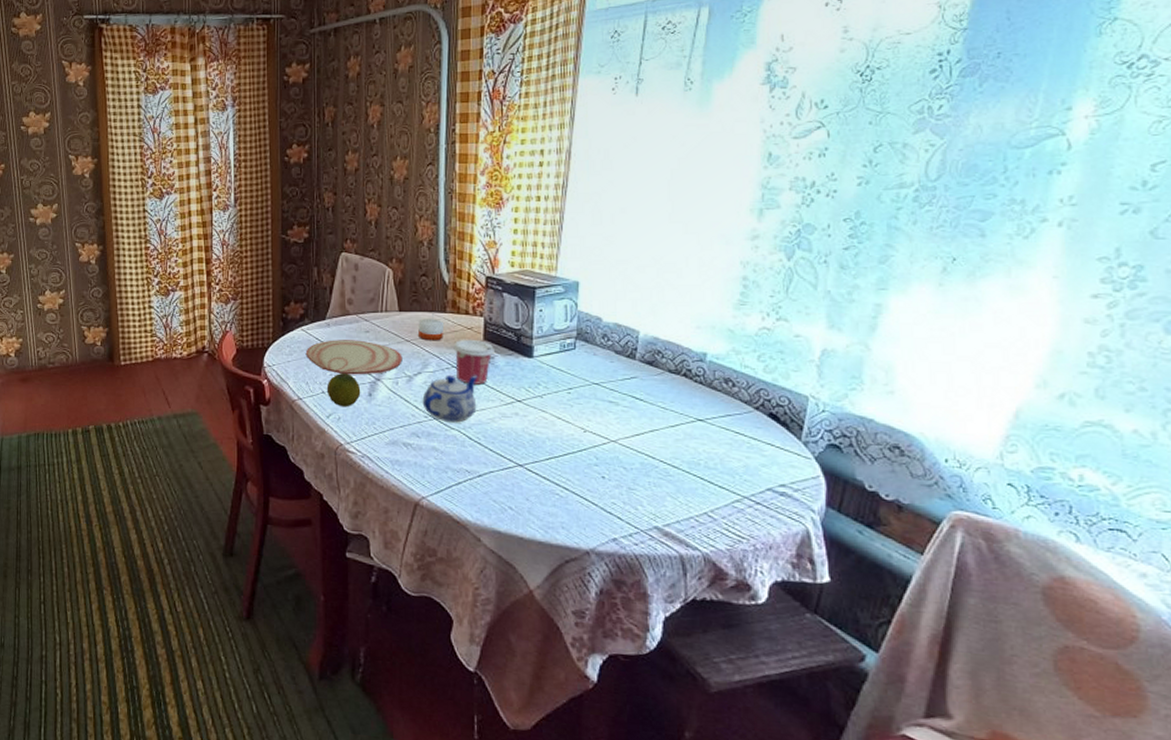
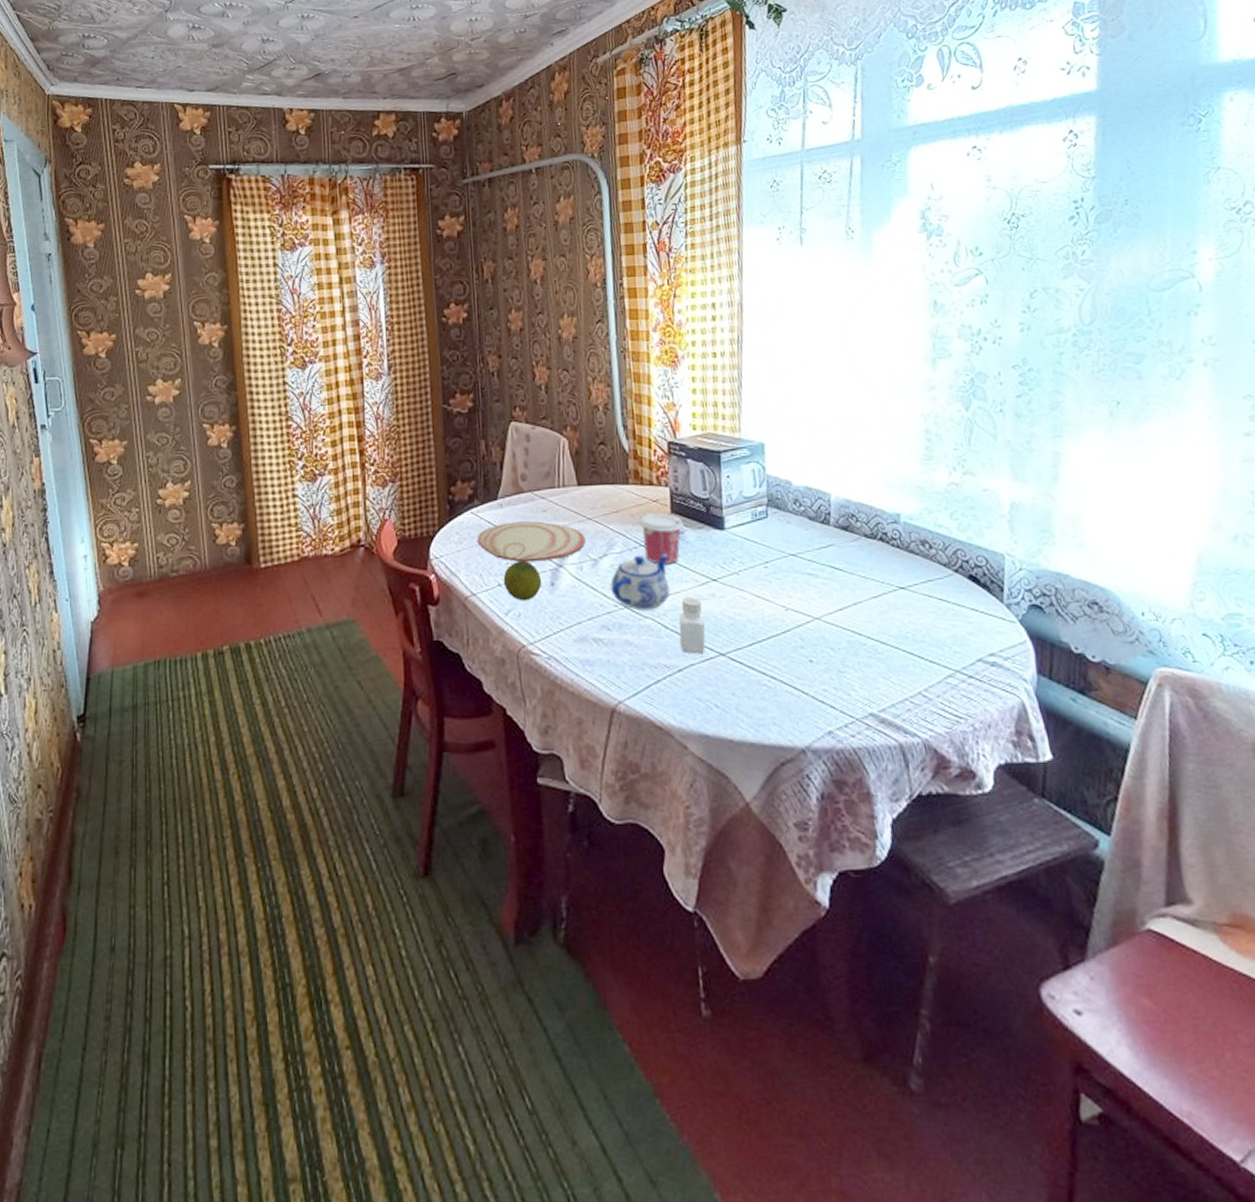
candle: present [418,315,443,341] -> none [600,487,628,518]
pepper shaker: none [482,413,506,464] -> present [678,596,706,655]

